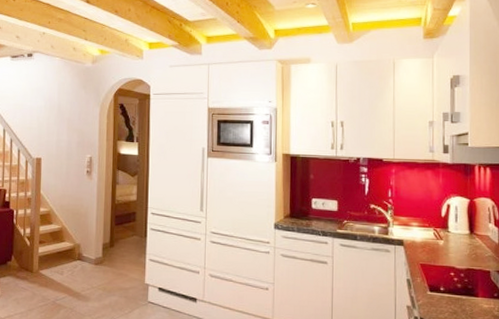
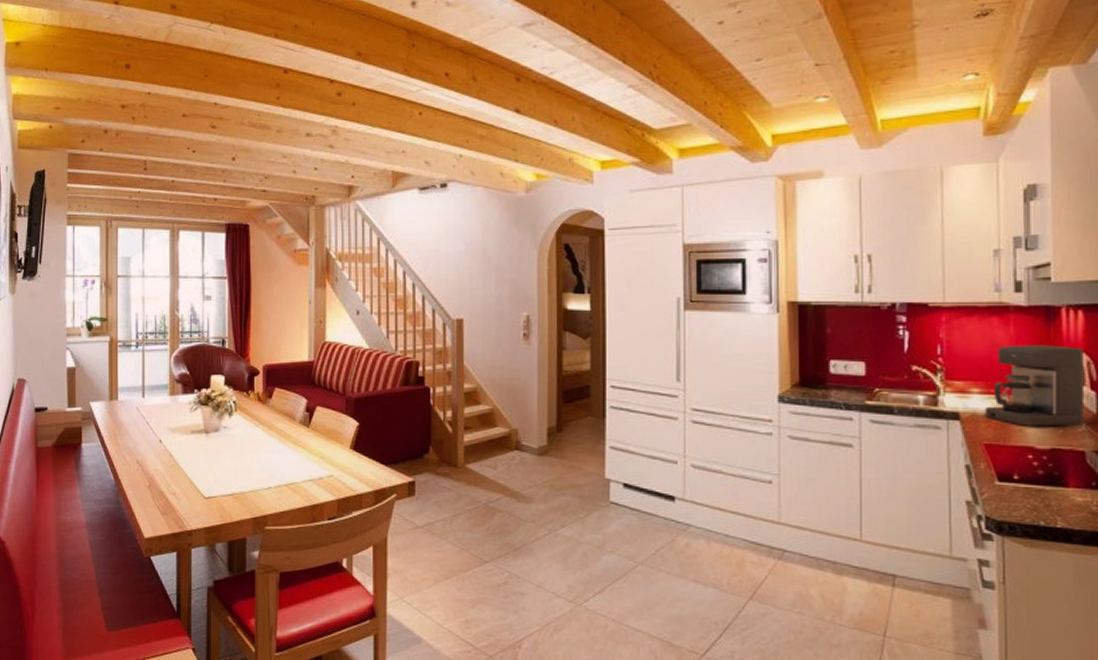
coffee maker: none [421,191,491,253] -> present [985,345,1085,427]

